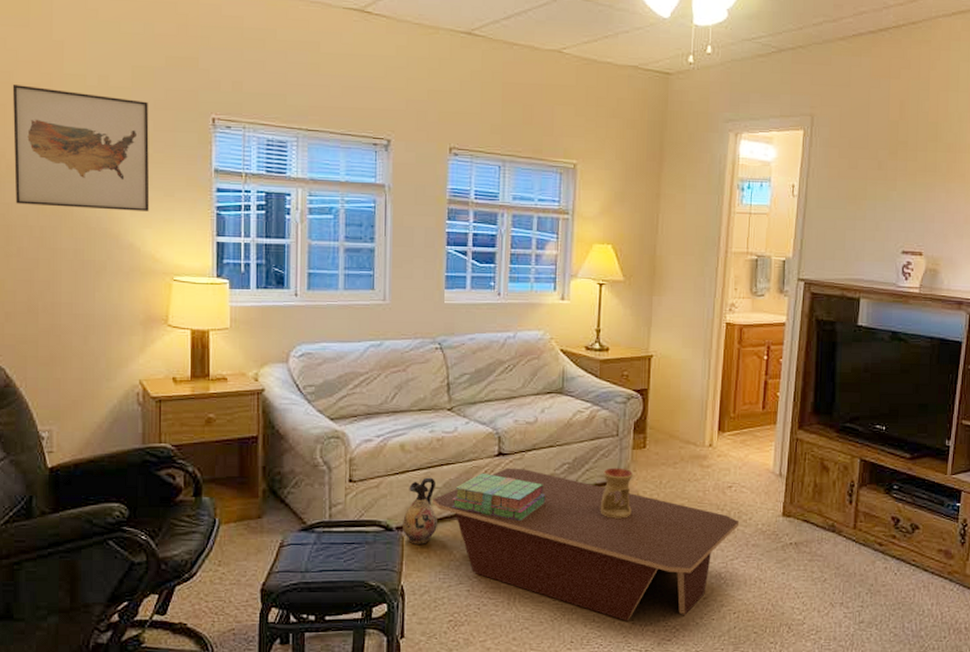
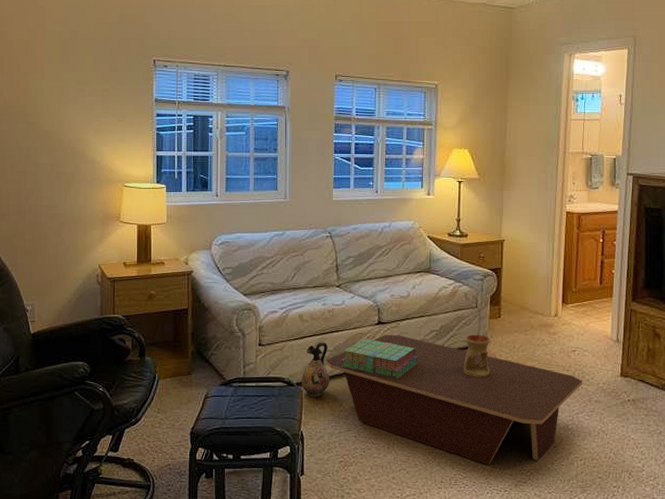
wall art: present [12,85,150,211] -> none [8,41,107,133]

